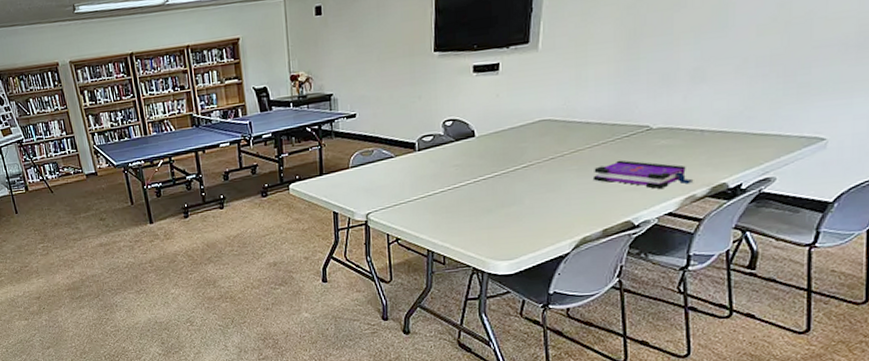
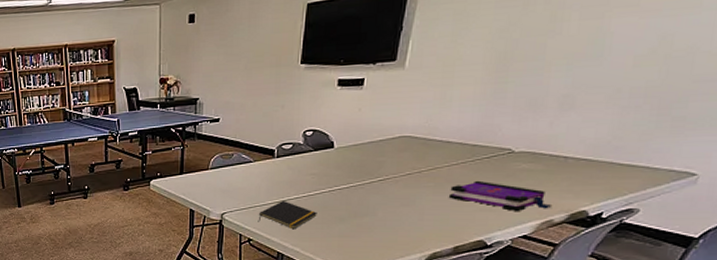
notepad: none [404,195,464,225] -> present [258,200,317,230]

